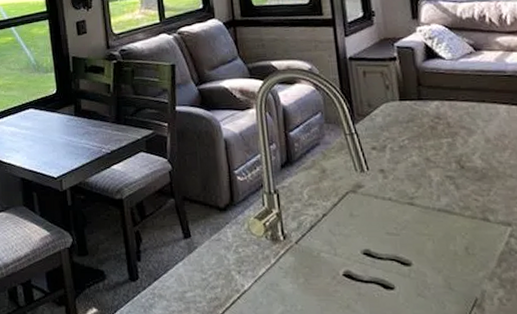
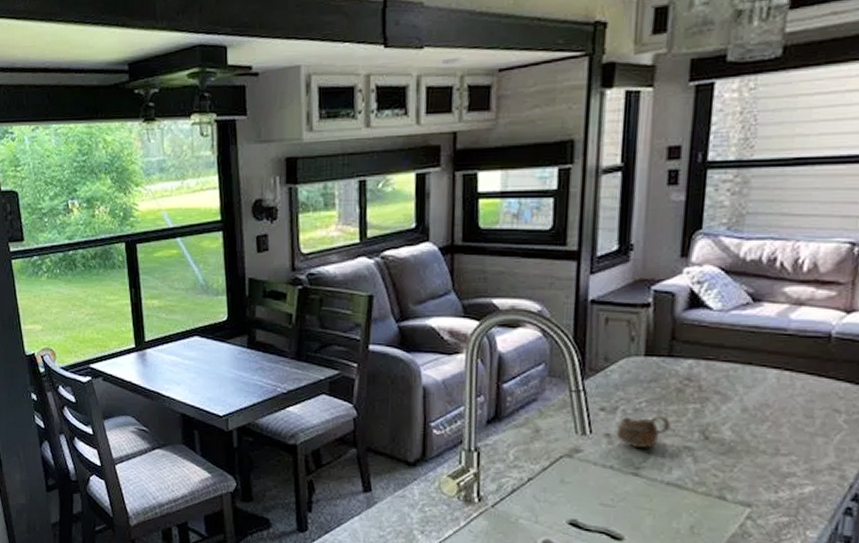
cup: none [388,150,432,179] -> present [616,415,671,448]

